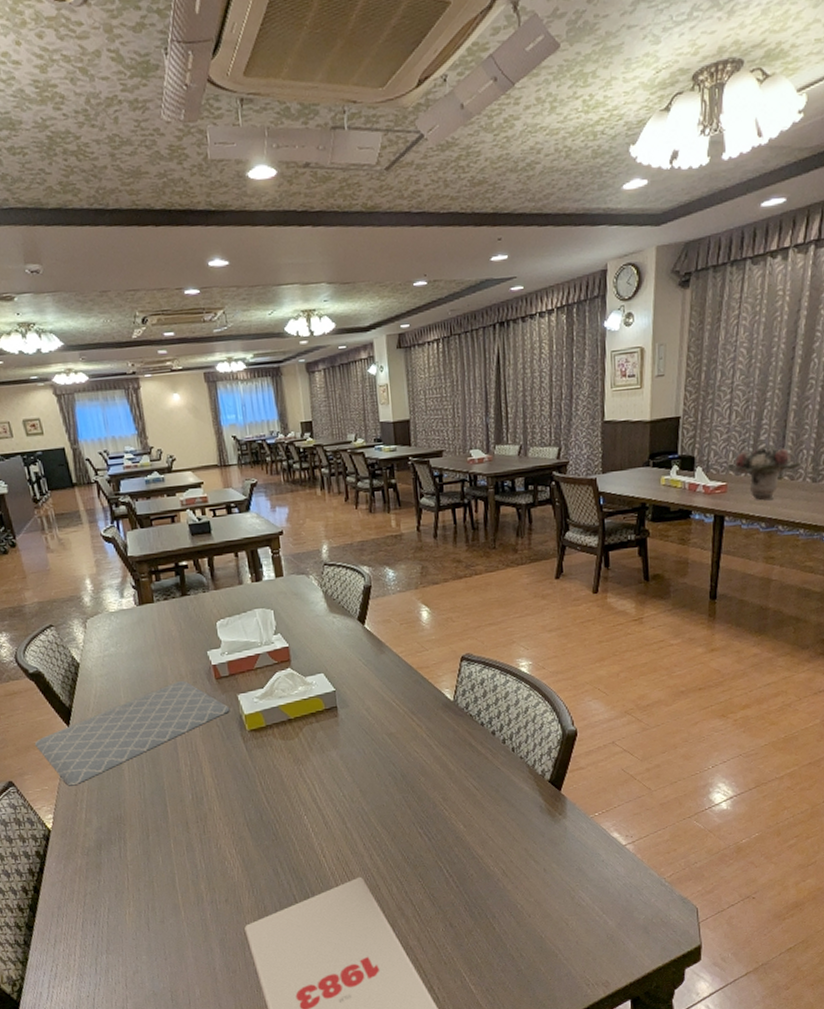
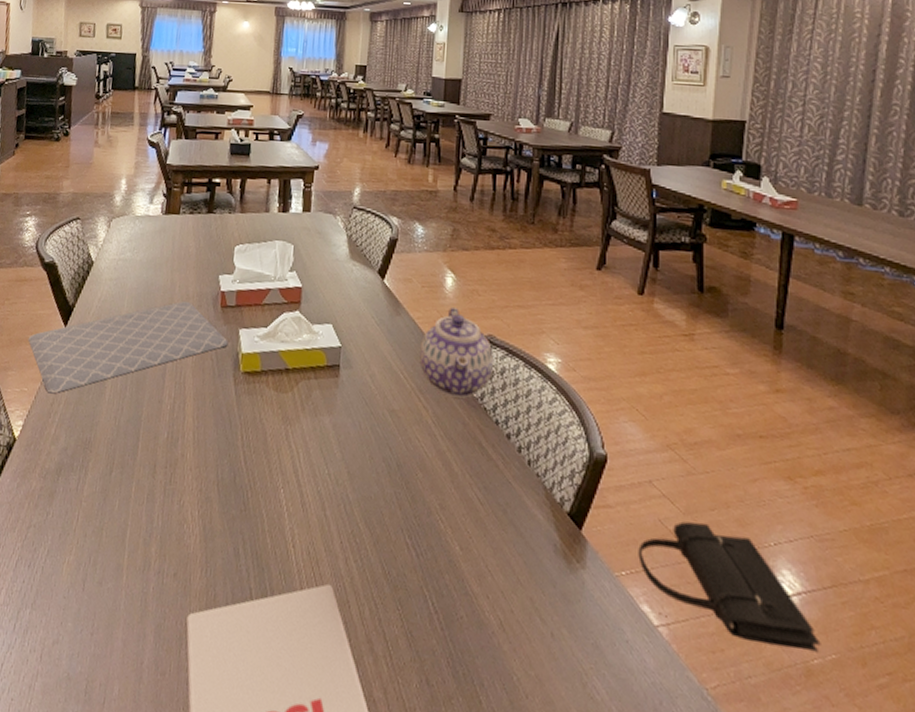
teapot: none [406,637,474,712] -> present [419,307,493,398]
handbag: none [607,763,748,839] -> present [638,521,821,653]
flower arrangement: present [725,445,802,500] -> none [796,166,886,228]

